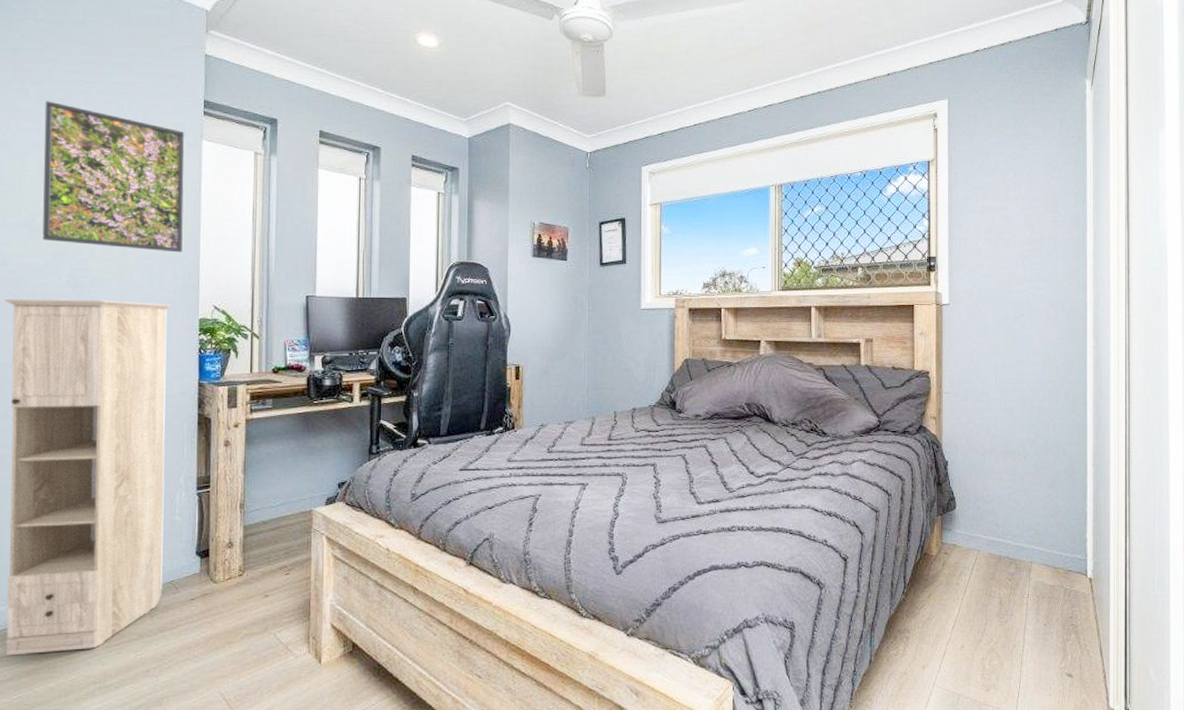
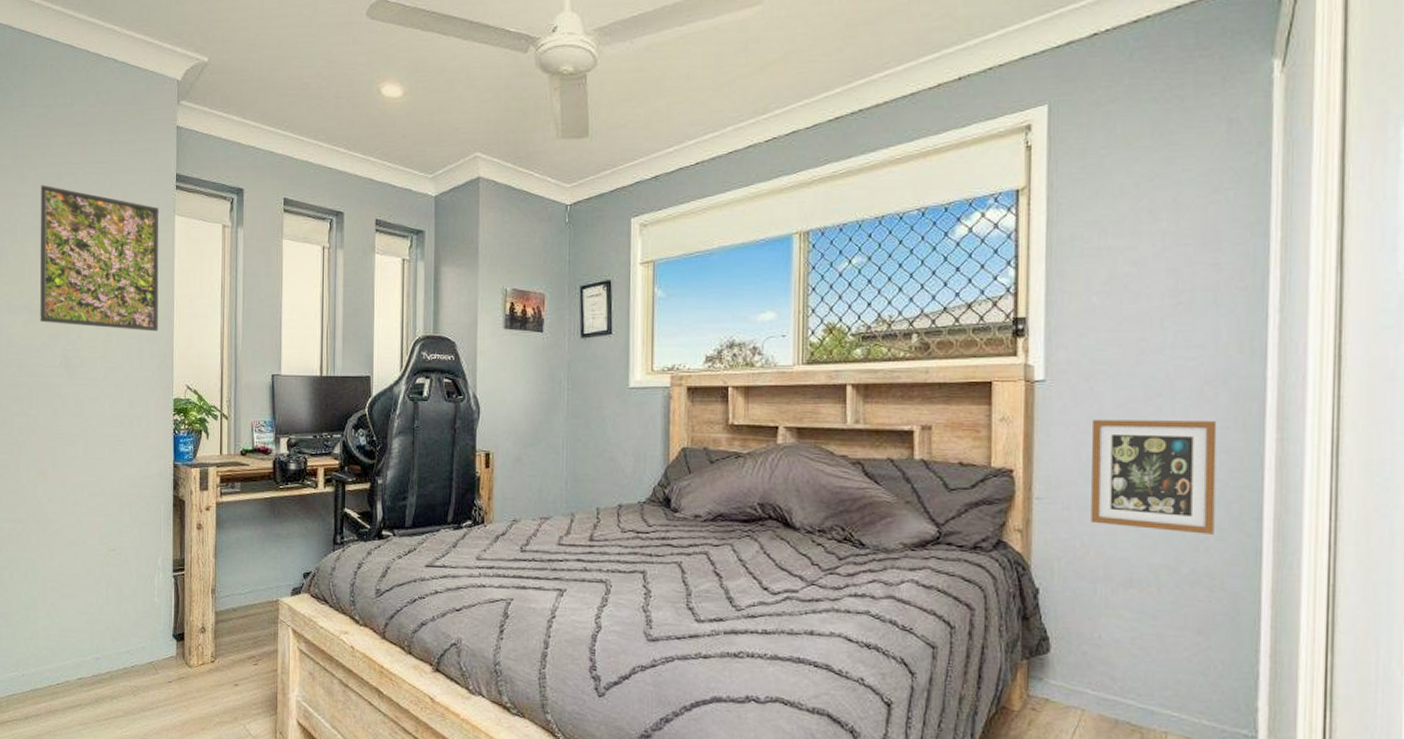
storage cabinet: present [4,298,172,656] -> none [10,379,149,721]
picture frame: none [980,333,1058,415] -> present [1091,419,1217,535]

